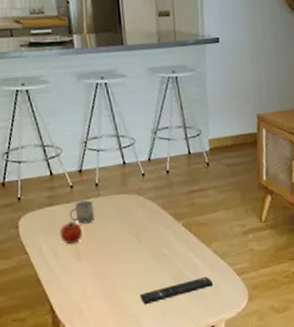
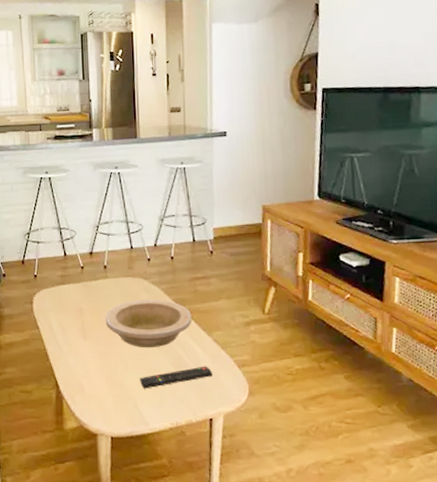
fruit: present [60,221,83,245] -> none [69,300,90,323]
cup: present [69,200,95,224] -> none [78,281,102,304]
bowl: none [100,214,191,265] -> present [105,299,192,348]

